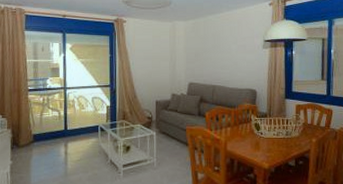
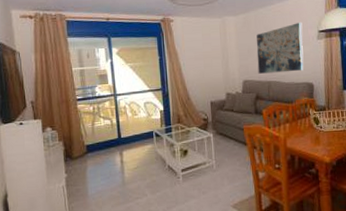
wall art: none [203,31,249,78] -> present [256,23,304,74]

